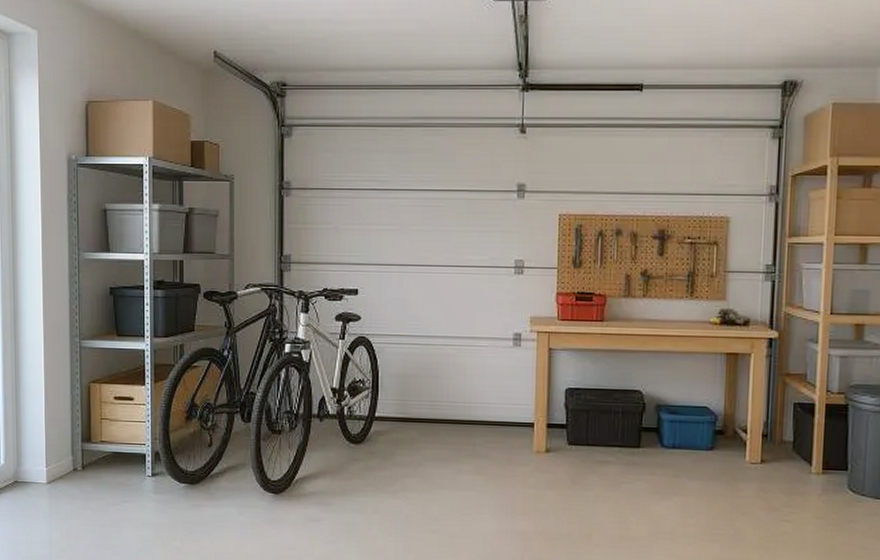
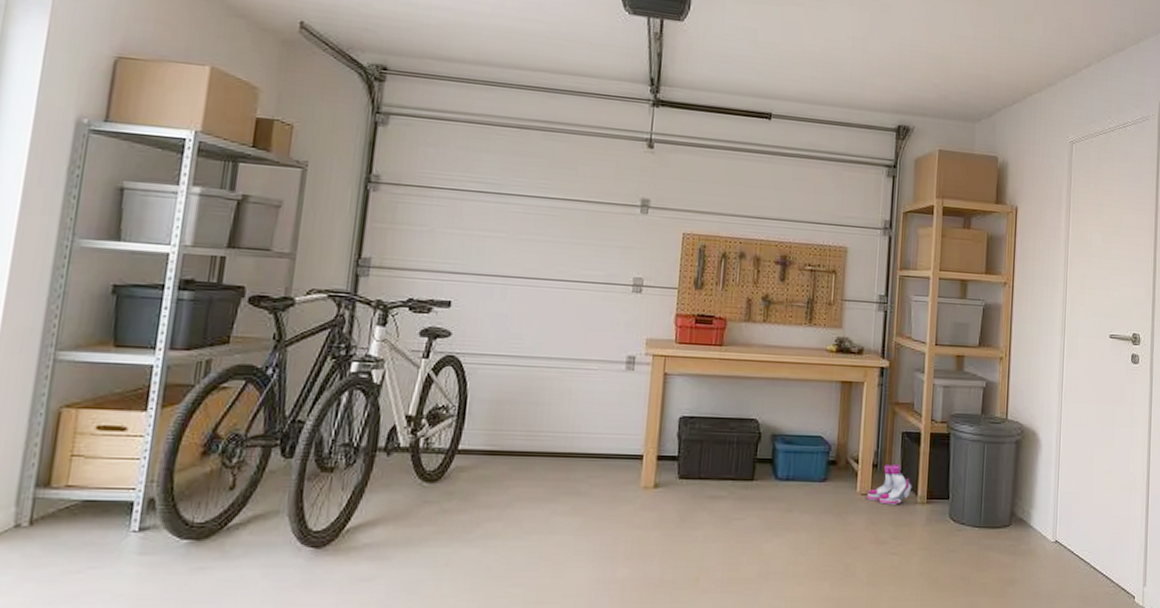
boots: none [757,434,806,474] -> present [867,463,912,505]

